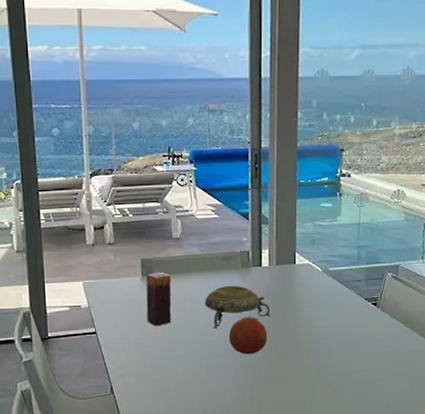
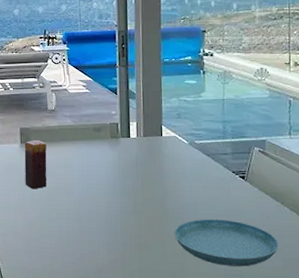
decorative bowl: present [205,285,271,329] -> none [77,154,140,194]
fruit: present [228,316,268,355] -> none [100,184,137,221]
saucer: none [304,348,406,394] -> present [174,219,278,267]

